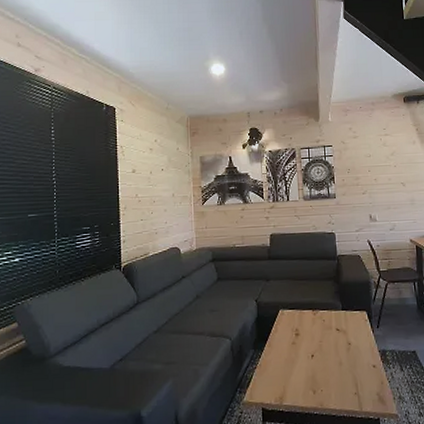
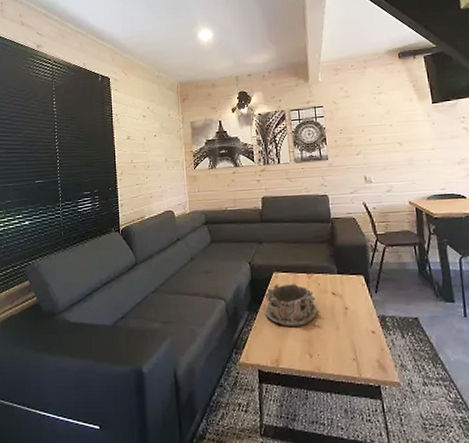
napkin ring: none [270,319,322,364] -> present [264,282,318,326]

